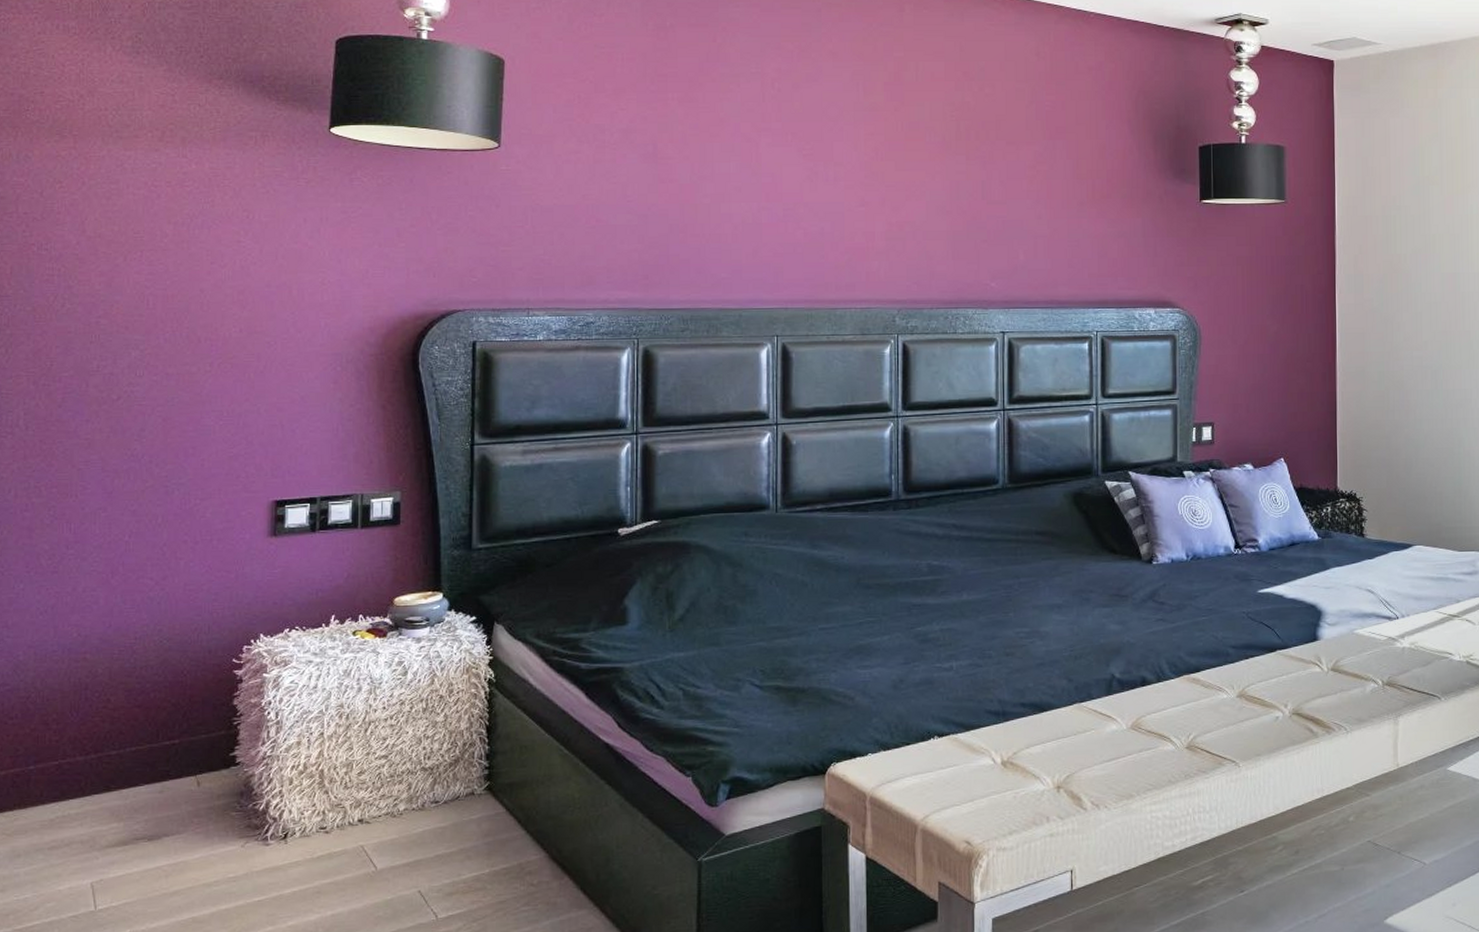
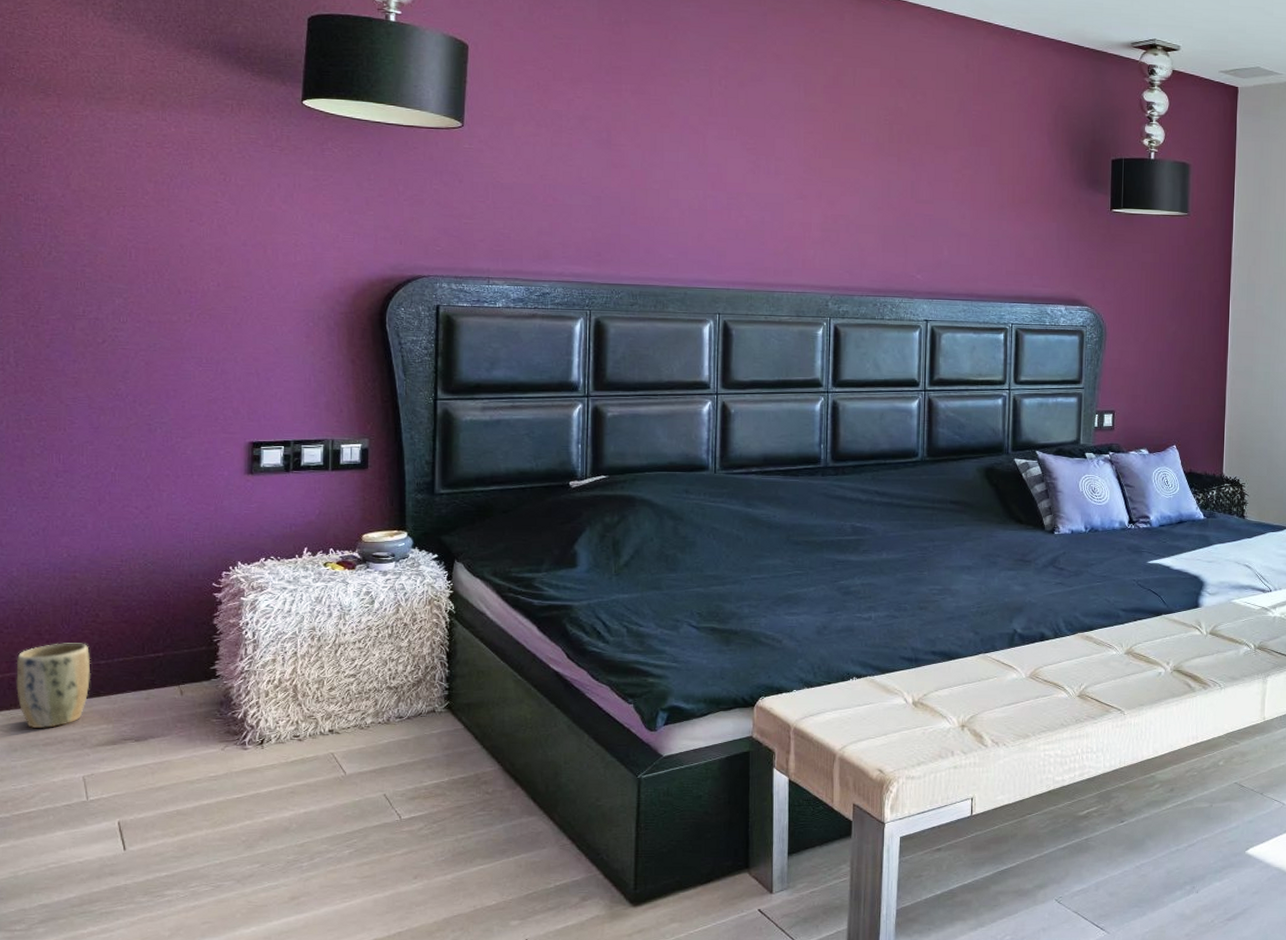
plant pot: none [21,732,101,831] -> present [16,643,91,729]

